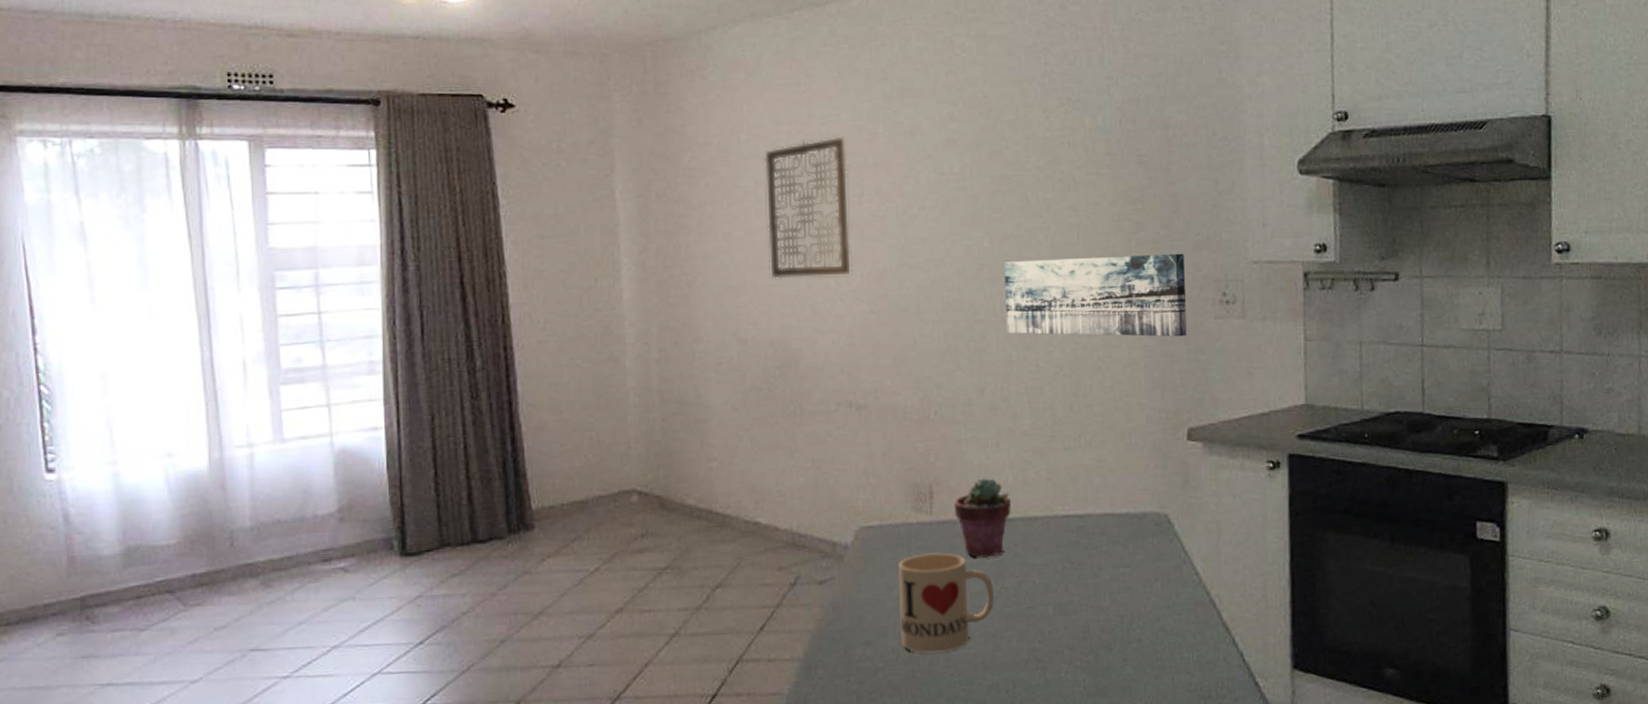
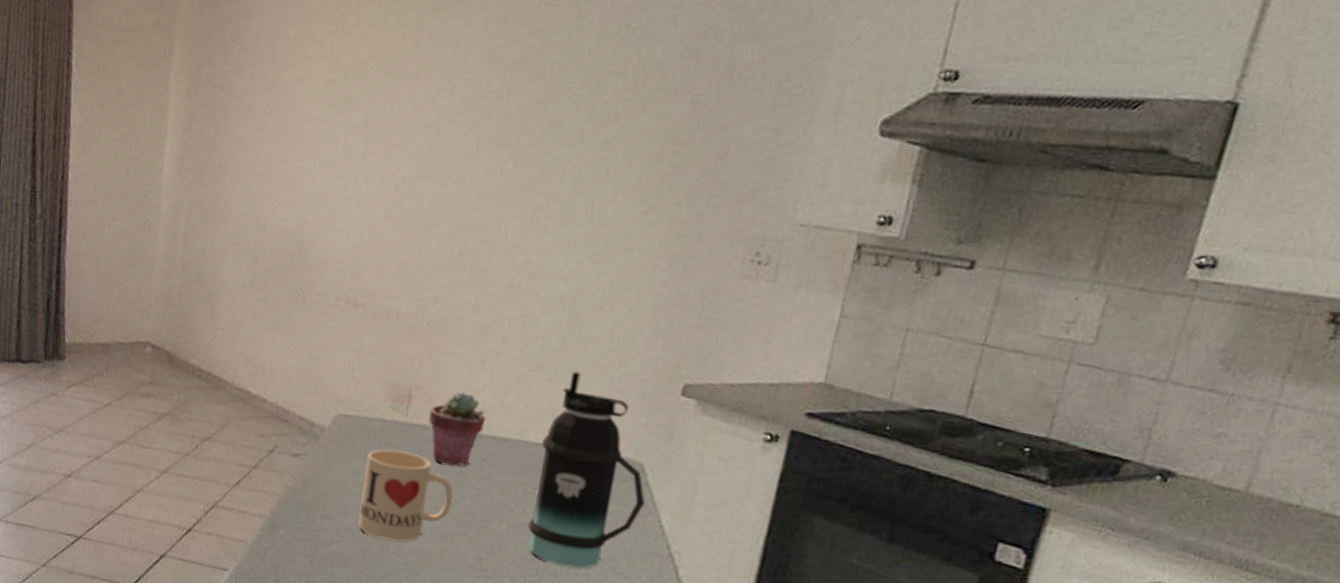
wall art: present [765,136,850,279] -> none [295,41,389,180]
wall art: present [1004,253,1187,337] -> none [513,187,721,291]
bottle: none [1070,435,1178,637] -> present [528,371,645,568]

